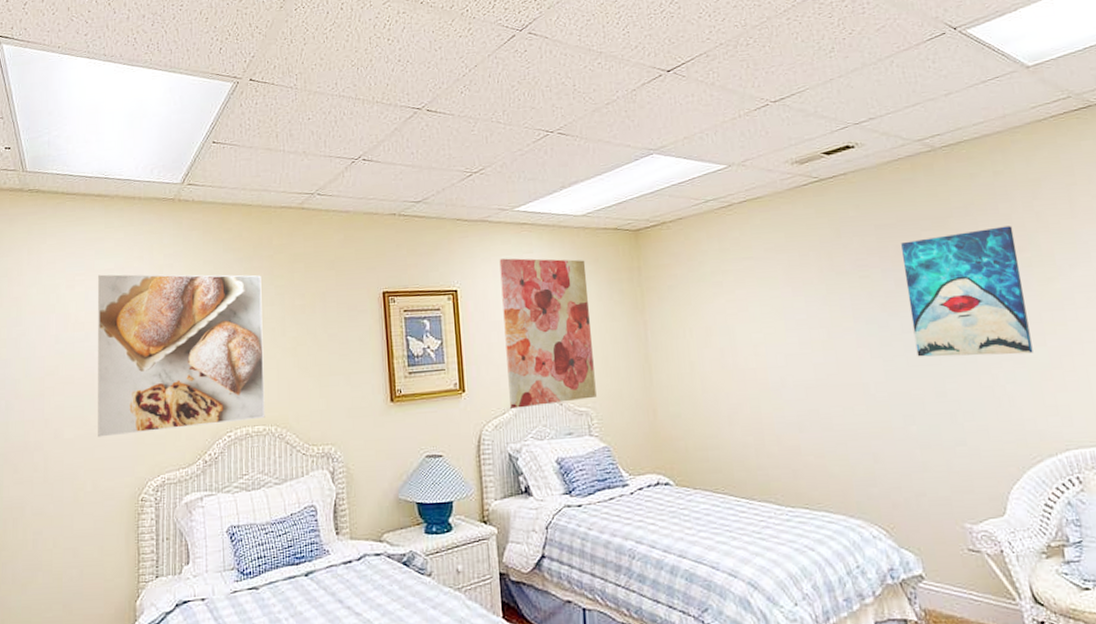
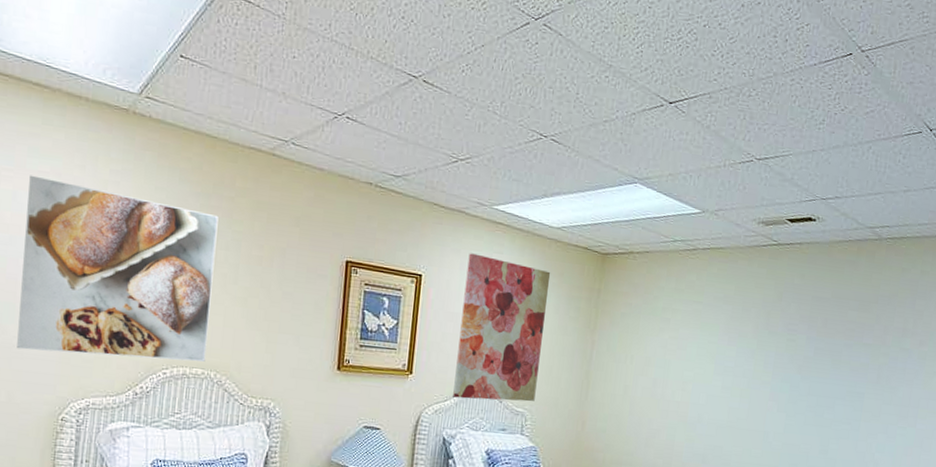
wall art: present [901,226,1033,357] -> none [814,316,921,432]

